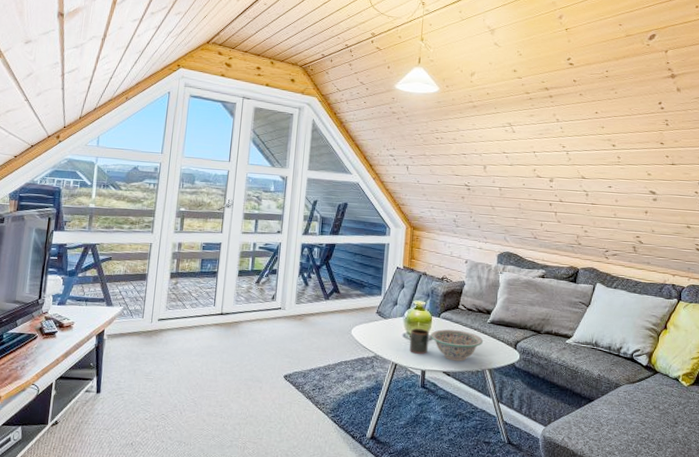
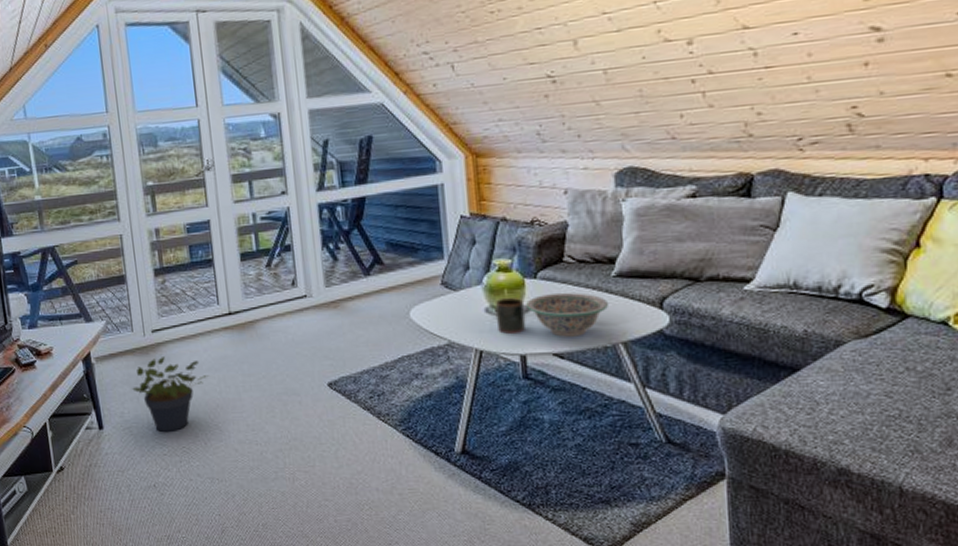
potted plant: none [132,340,195,401] -> present [132,357,208,433]

